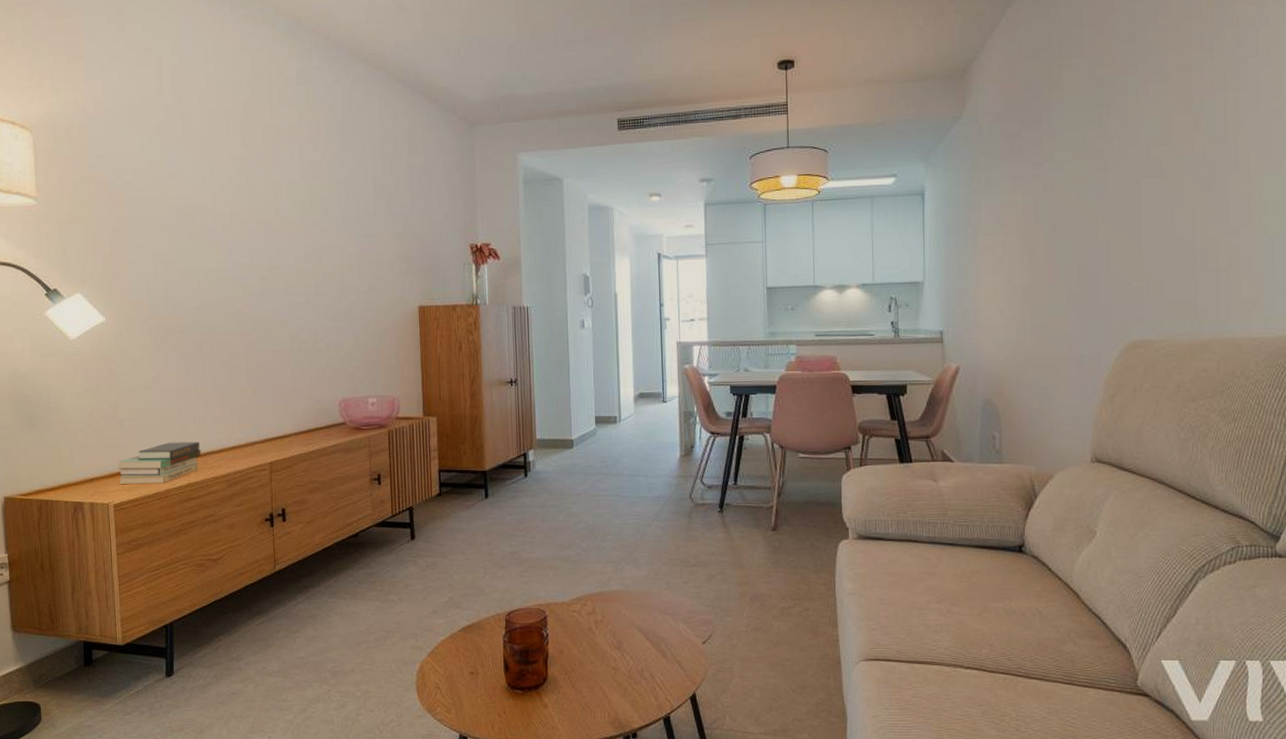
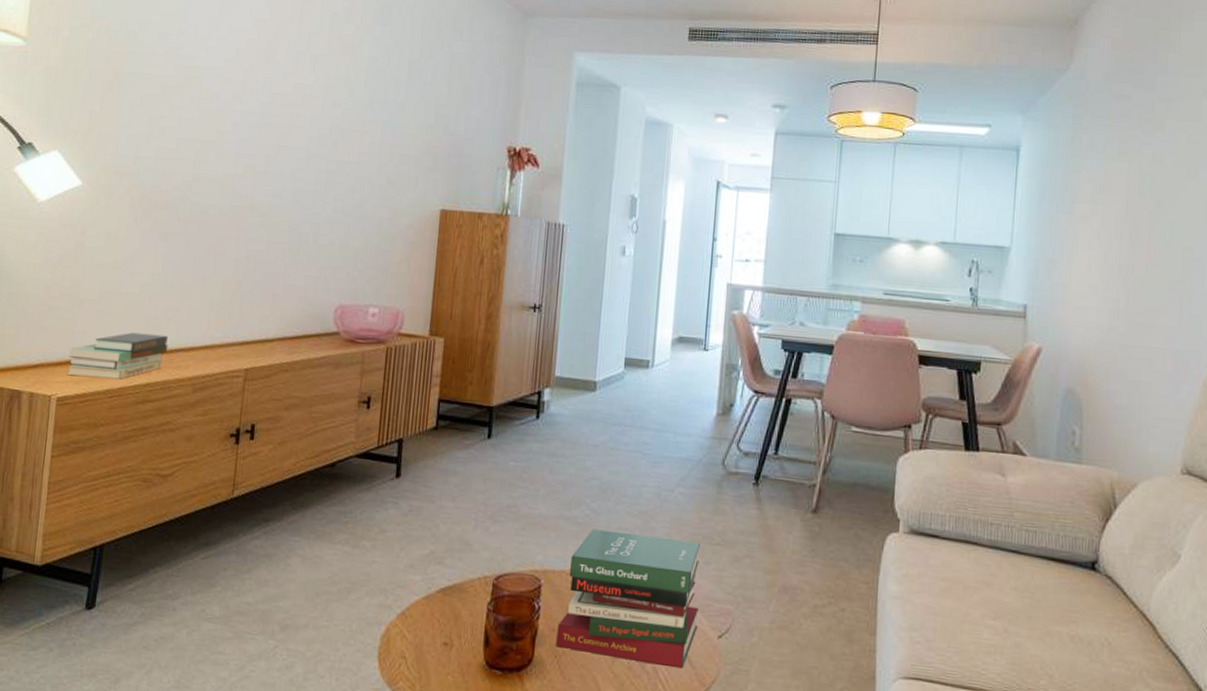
books: none [565,564,684,672] -> present [556,529,700,669]

